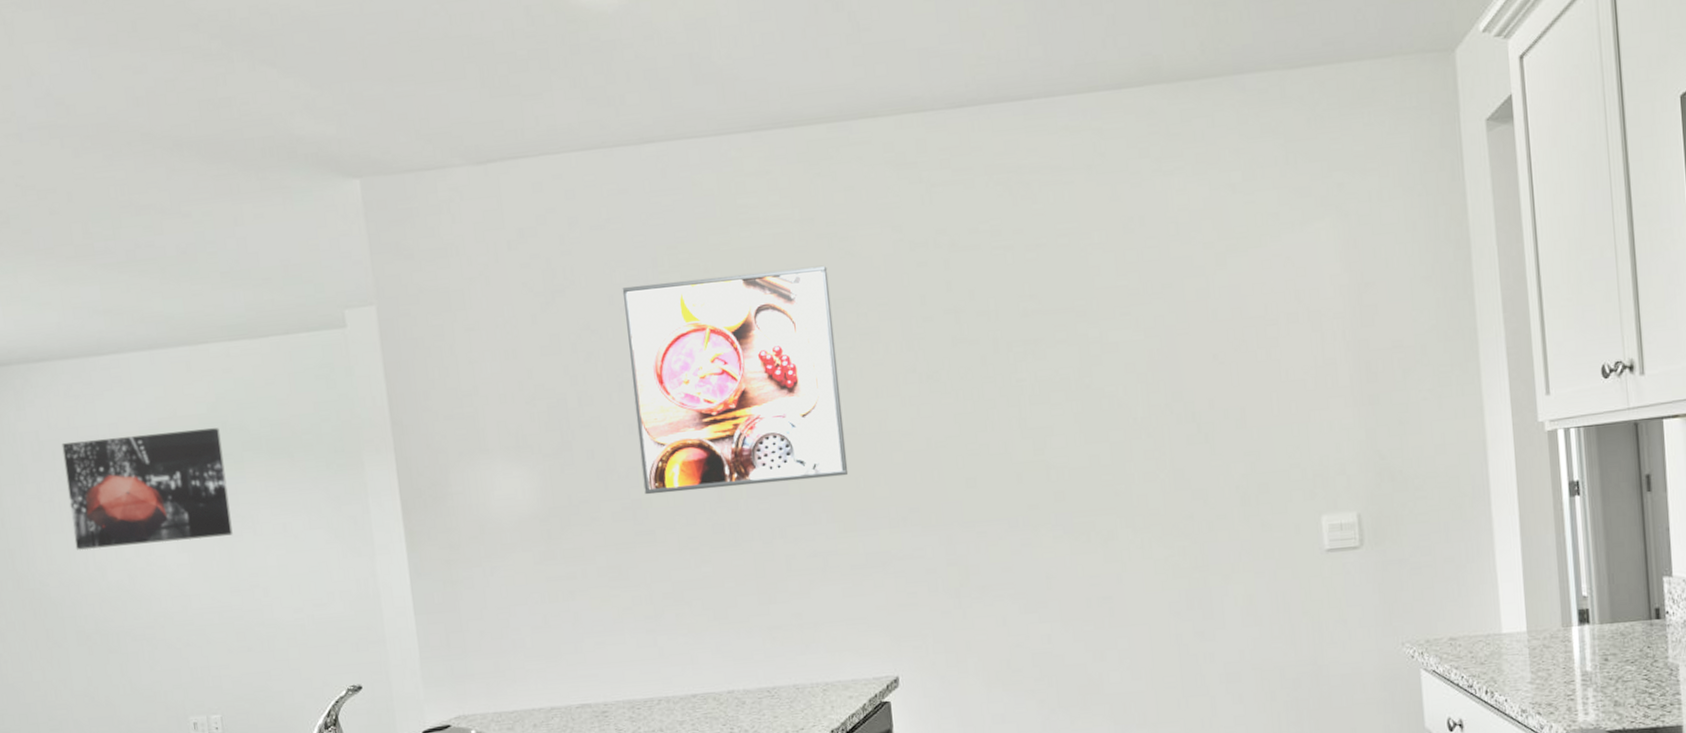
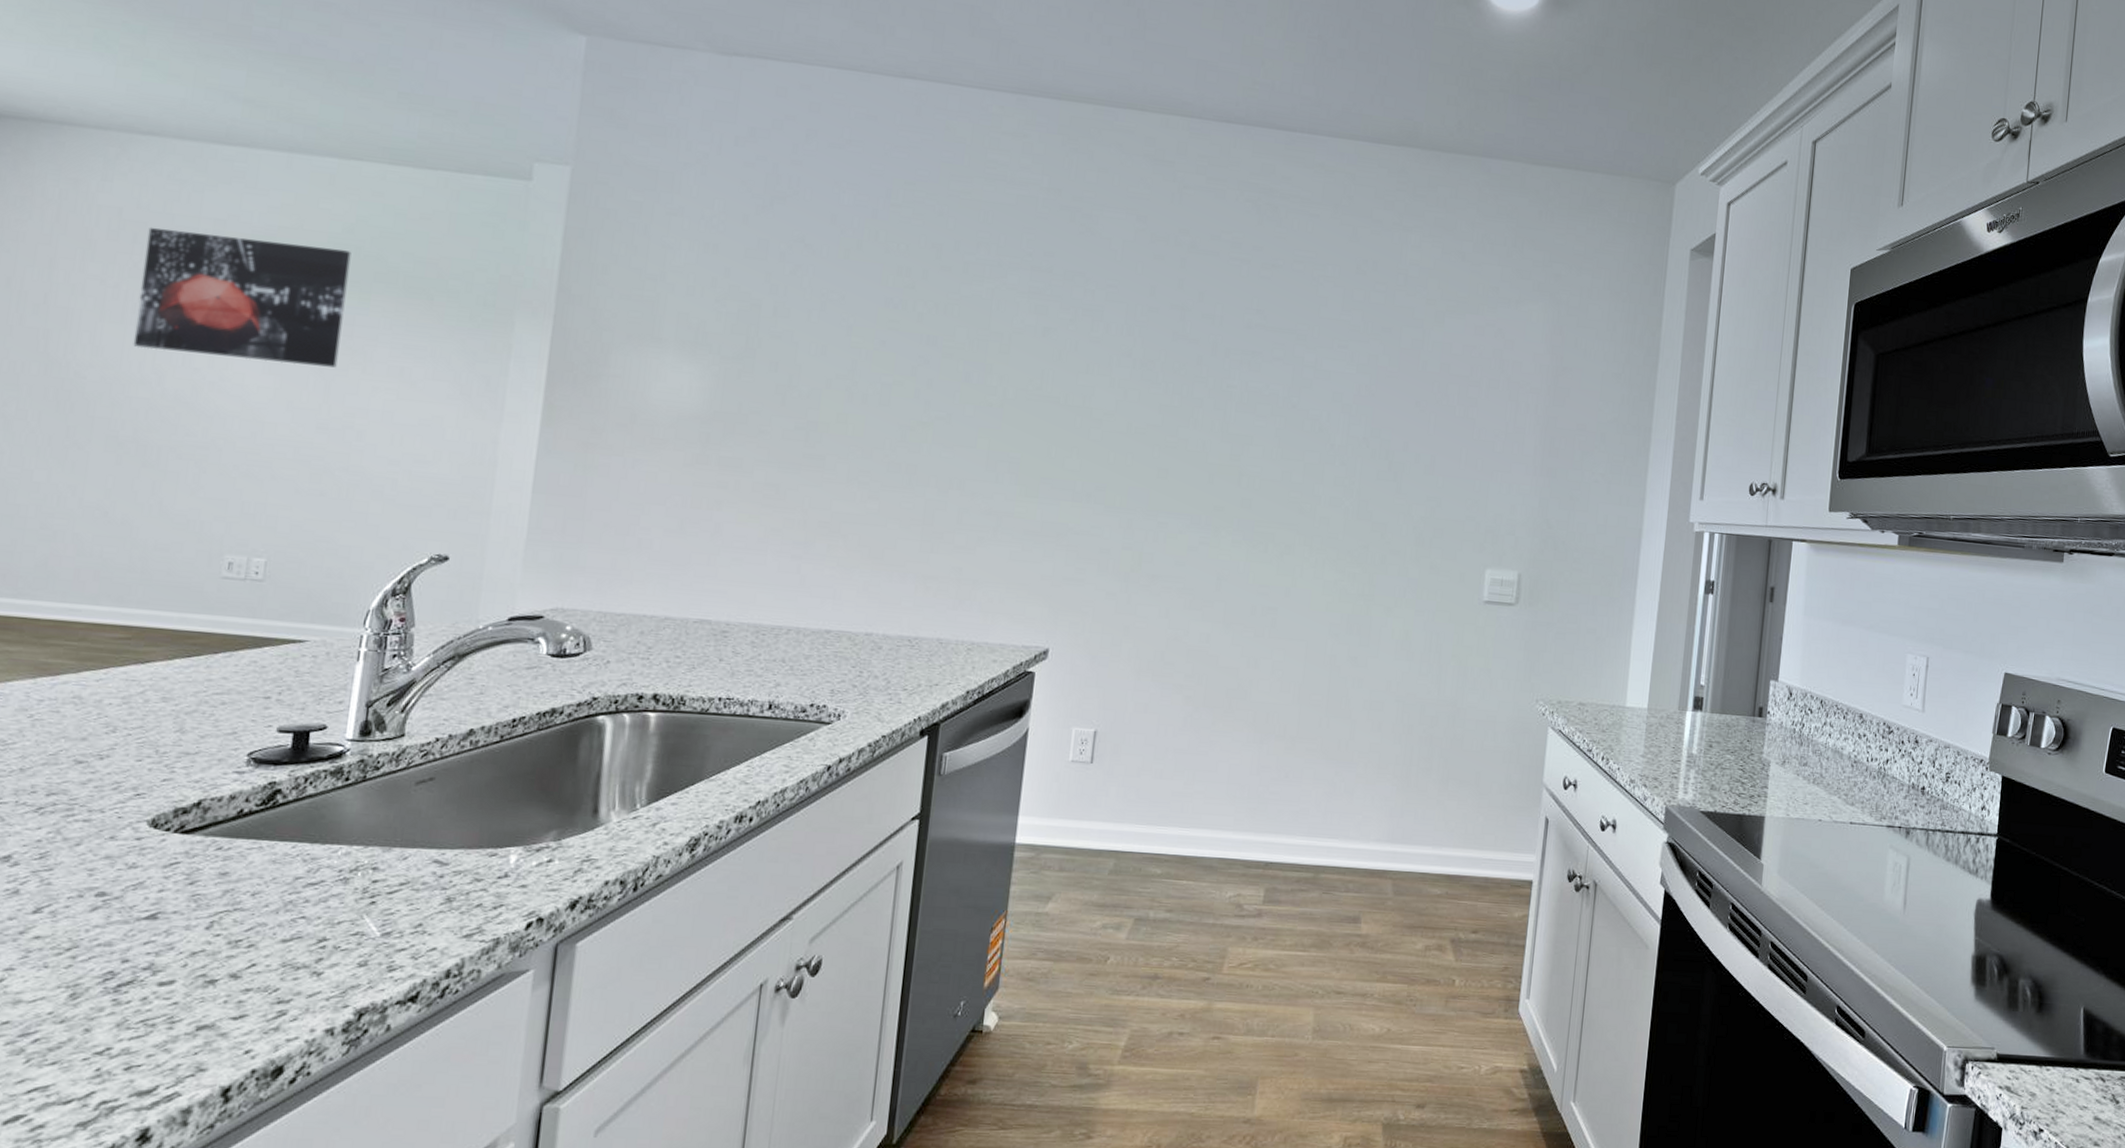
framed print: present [622,265,849,495] -> none [823,209,1065,442]

